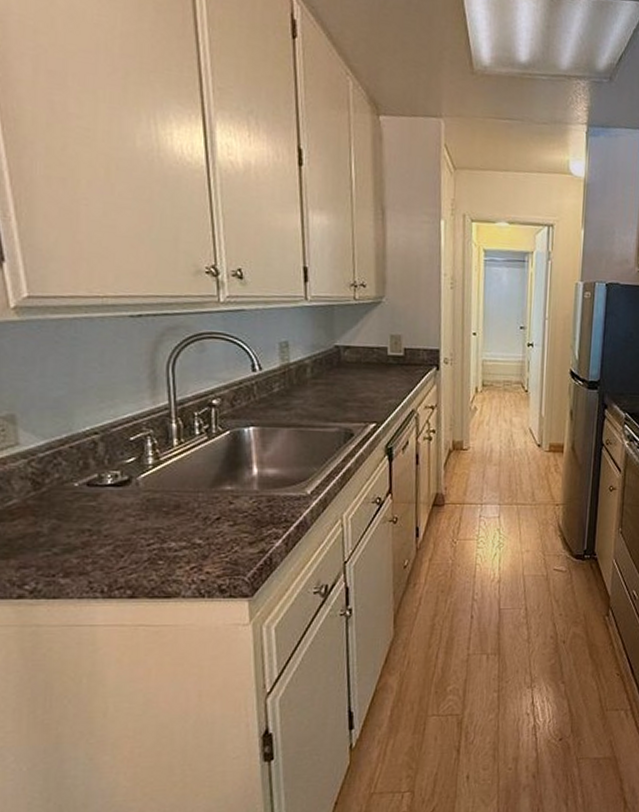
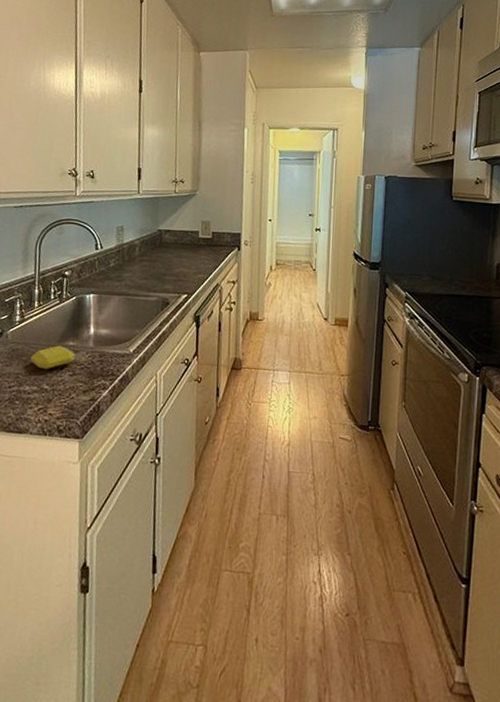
soap bar: none [173,491,235,521] -> present [30,346,75,370]

